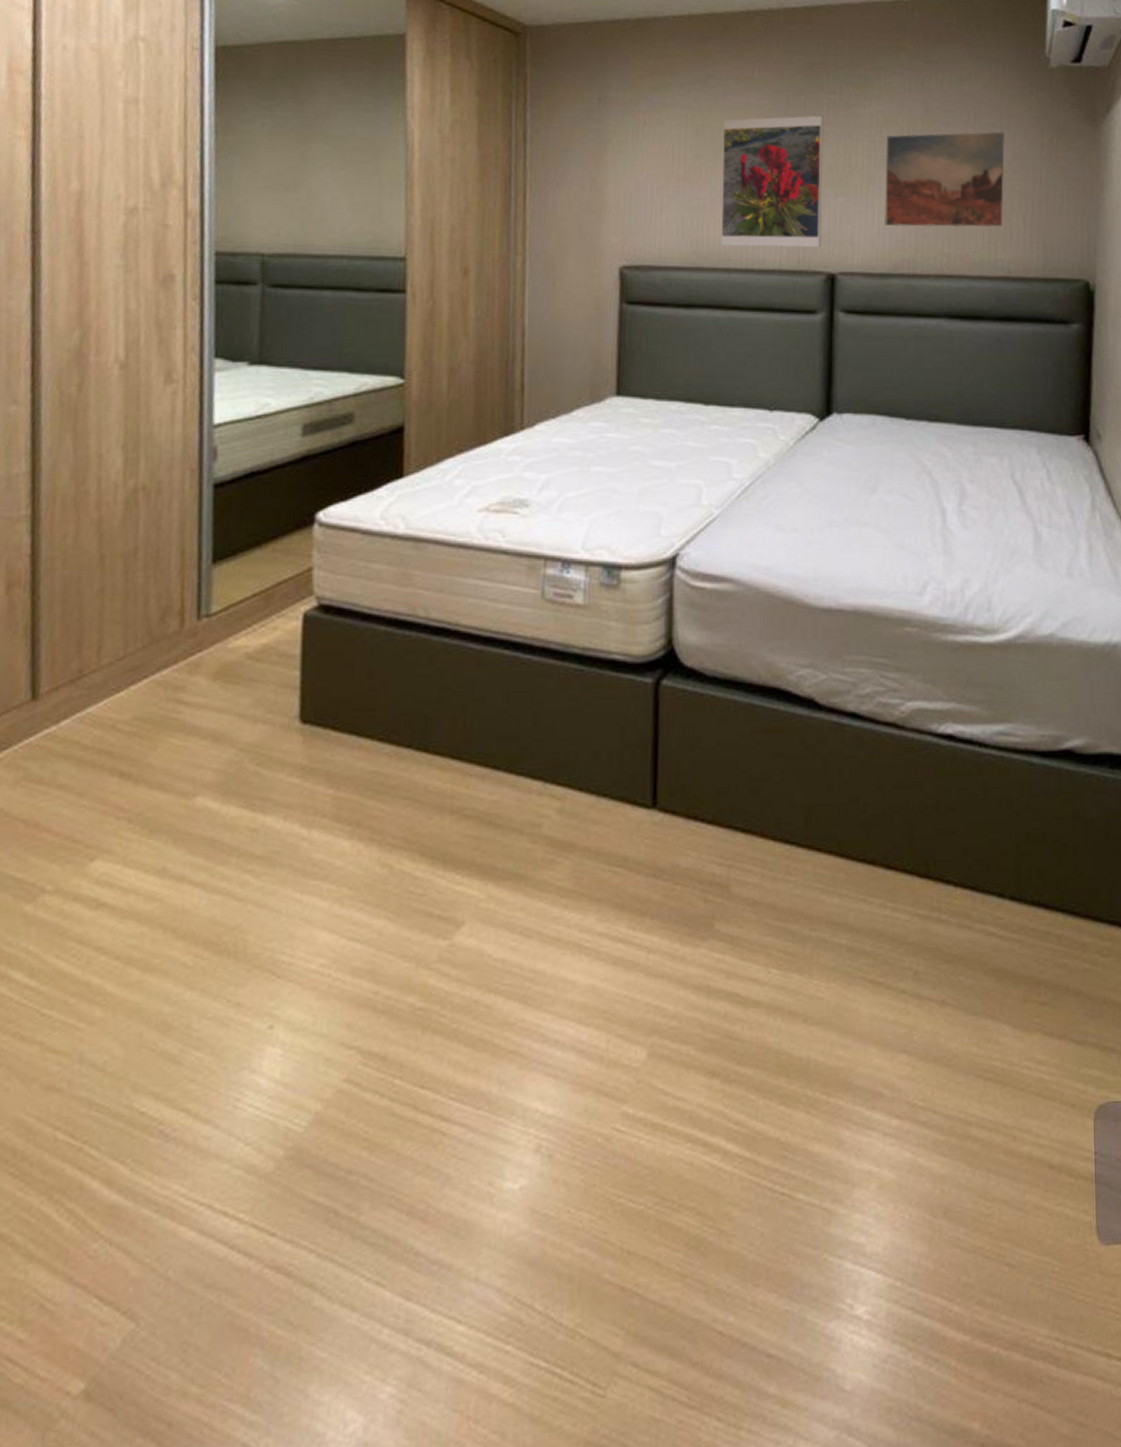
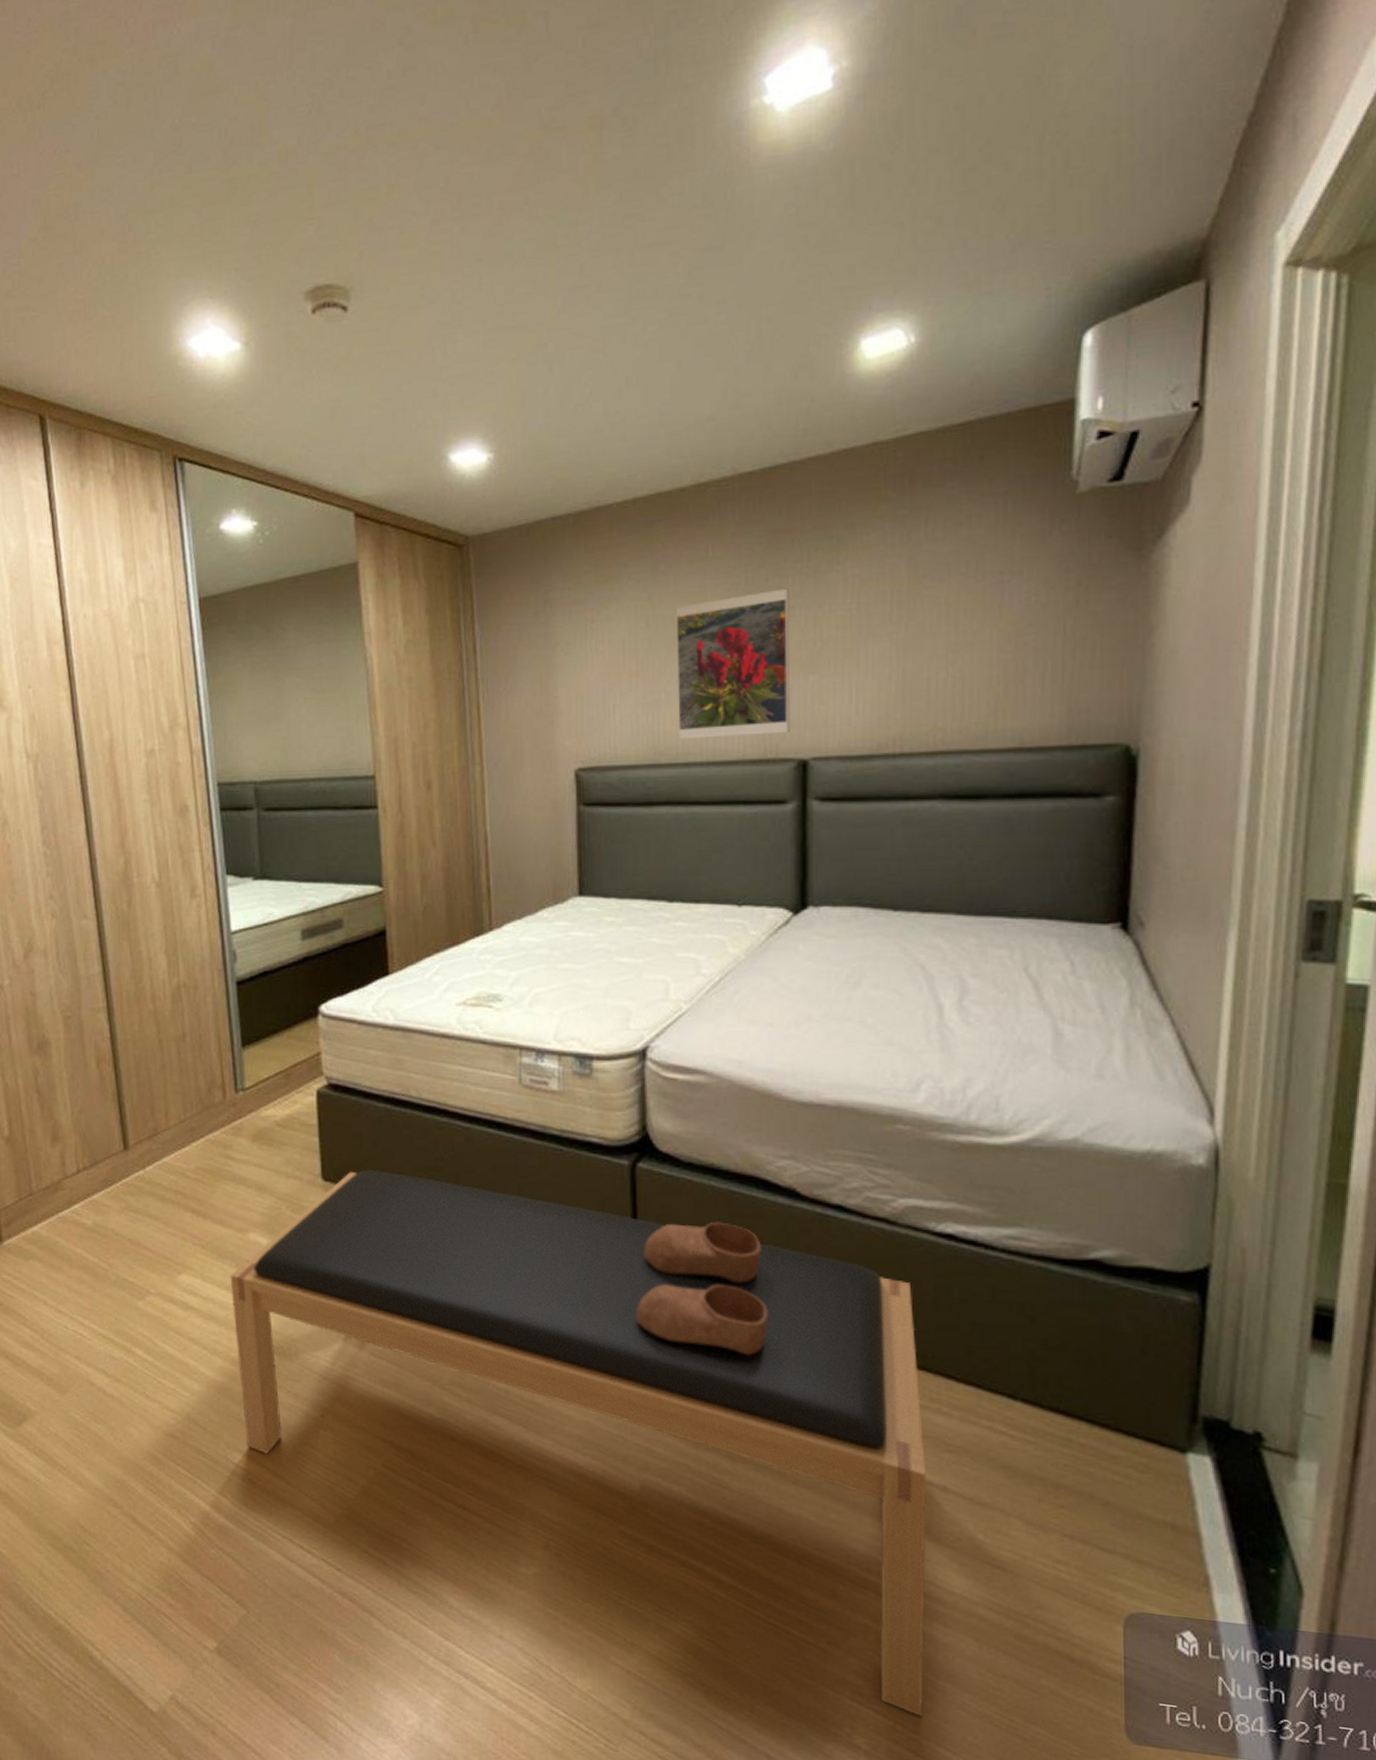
bench: none [162,705,928,1266] -> present [230,1169,927,1717]
slipper: none [651,739,785,883] -> present [636,1221,768,1355]
wall art: present [885,132,1005,228] -> none [863,579,1016,702]

